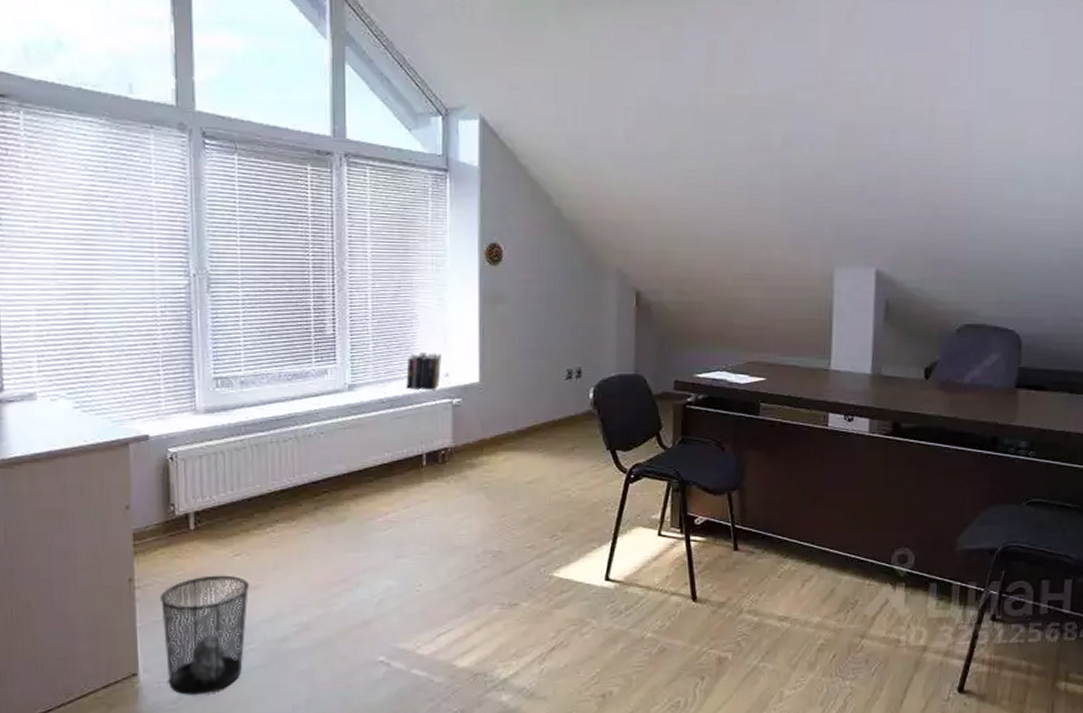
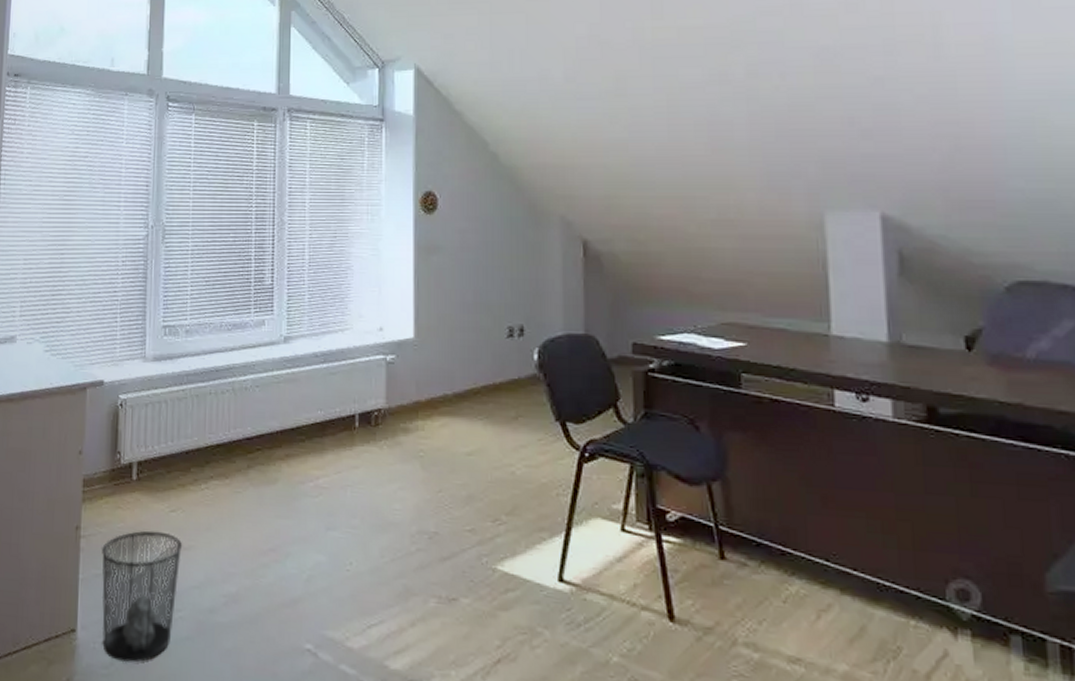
books: present [406,352,441,391] -> none [340,305,375,346]

